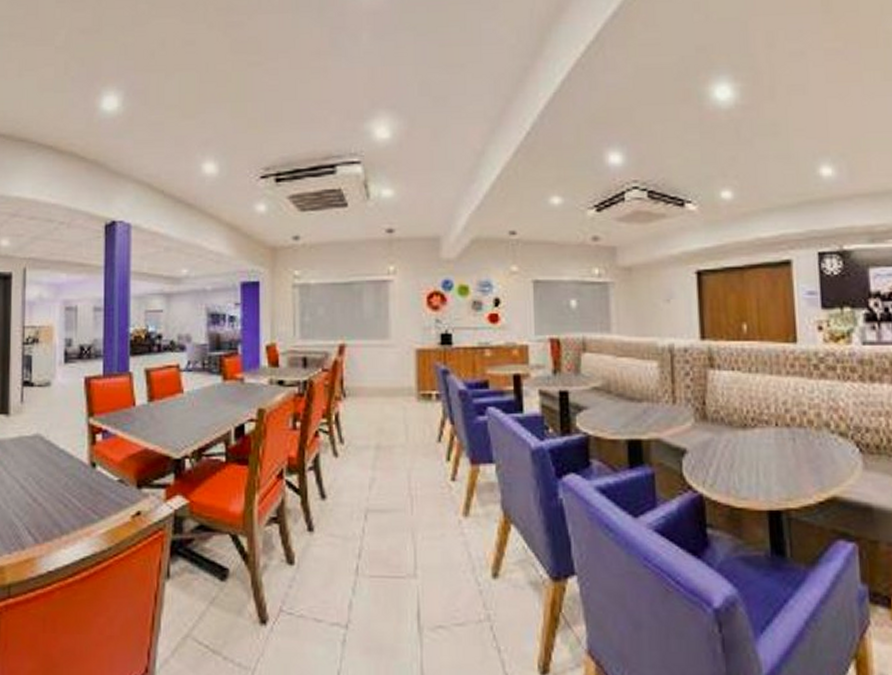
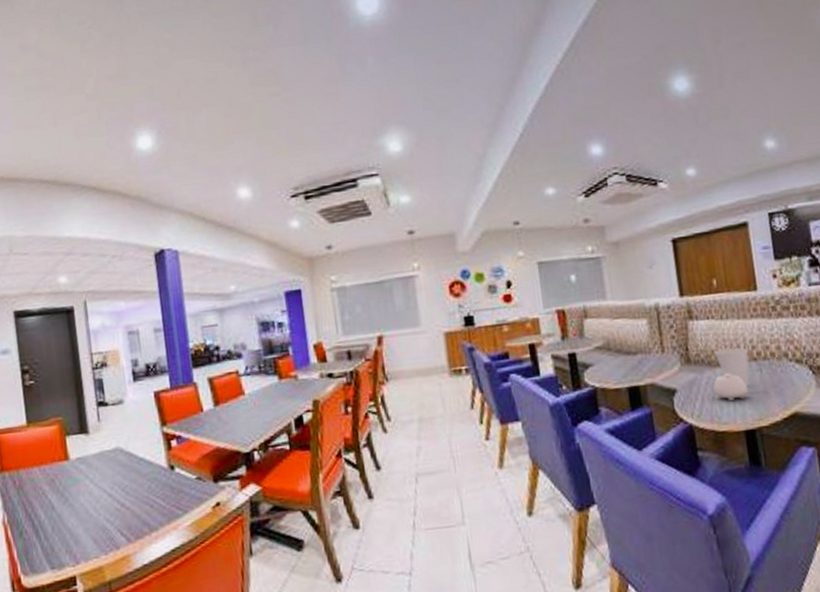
sugar bowl: none [732,438,778,473] -> present [712,373,750,402]
cup: none [737,408,780,458] -> present [714,347,750,388]

